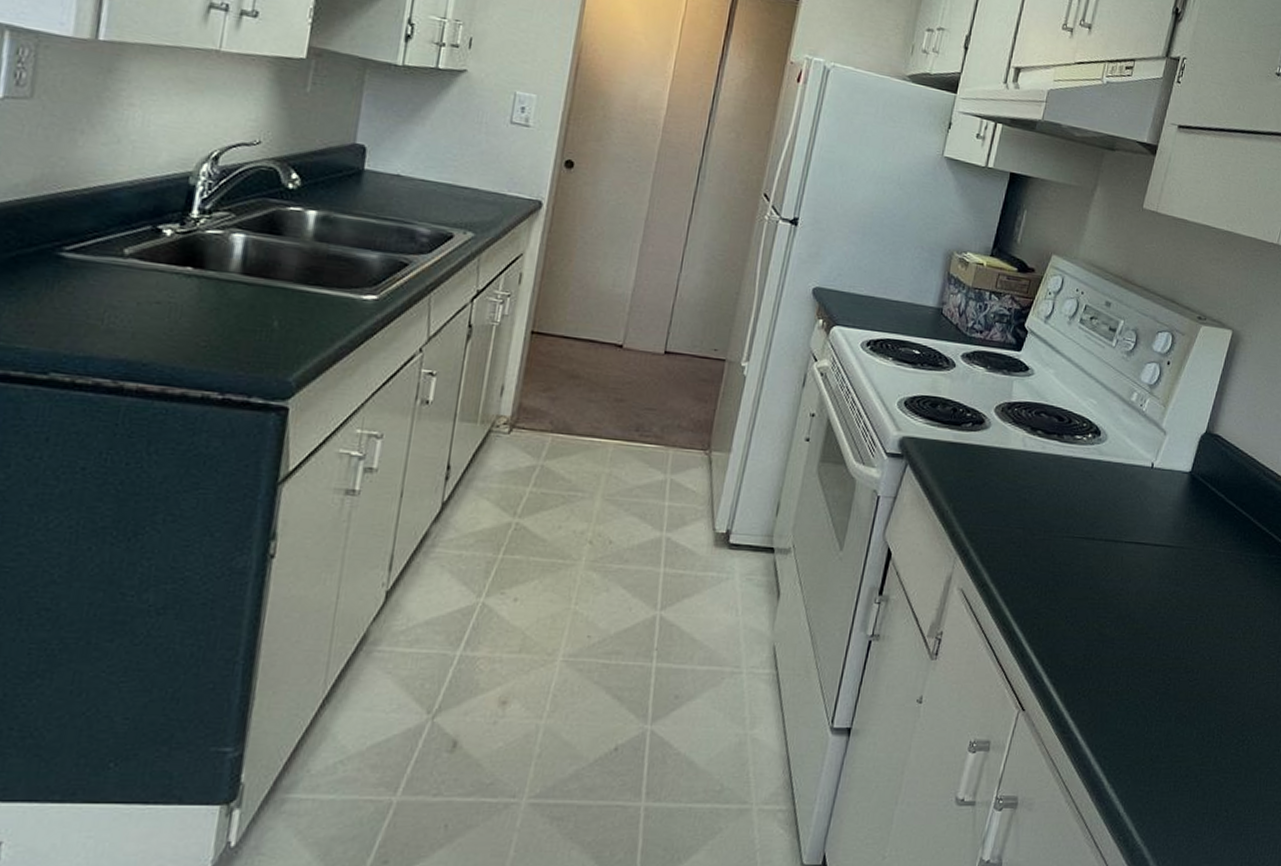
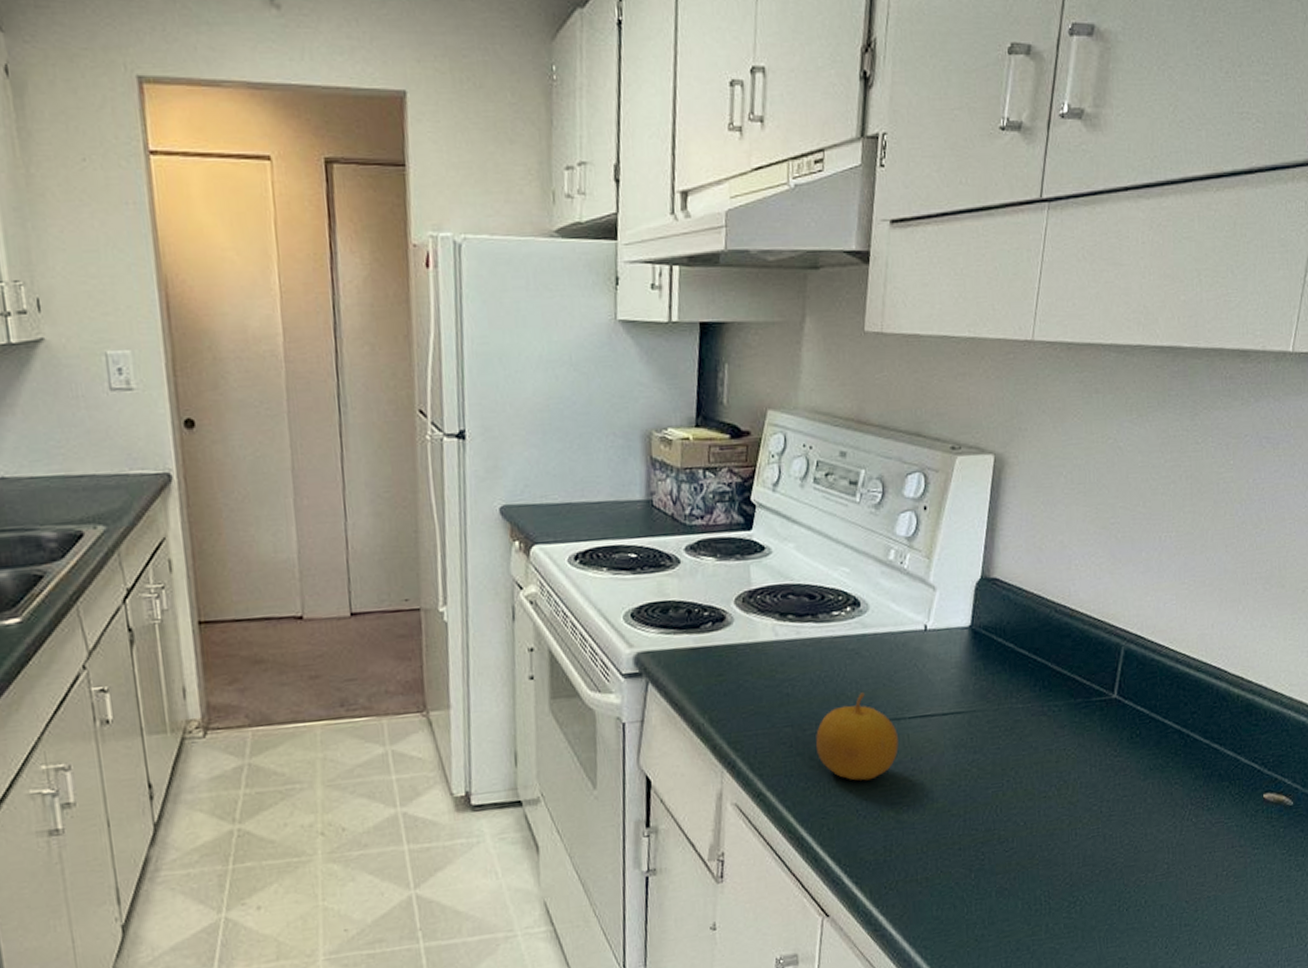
fruit: none [1041,511,1114,591] -> present [816,692,899,781]

